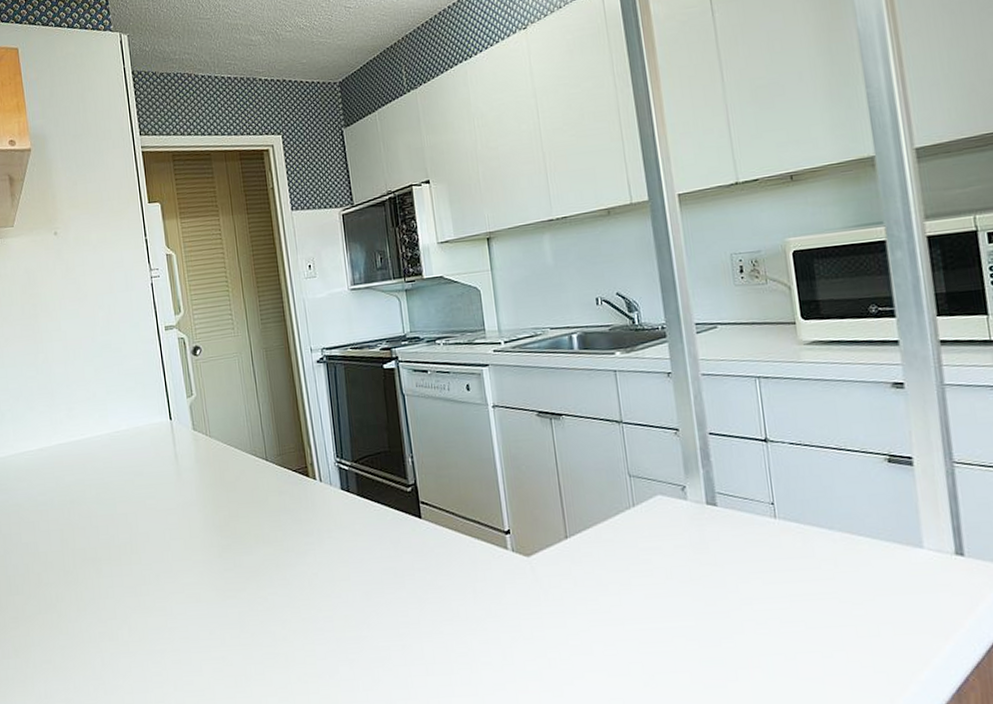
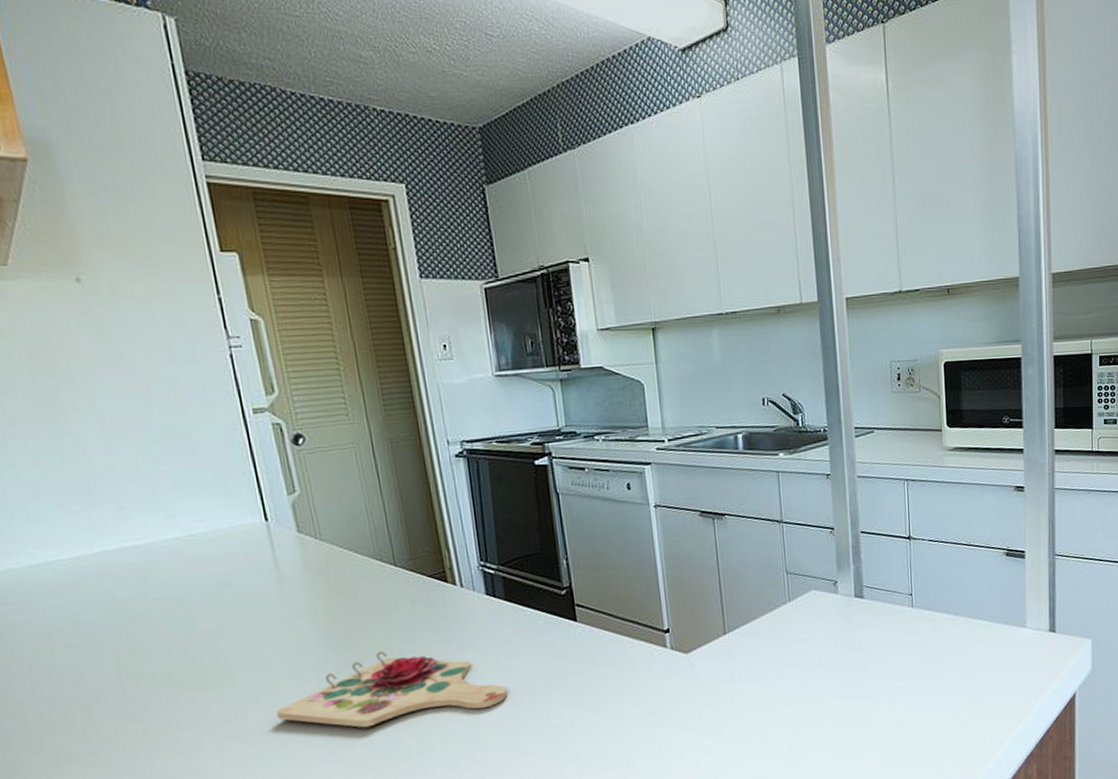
cutting board: none [171,539,360,610] -> present [276,651,508,728]

